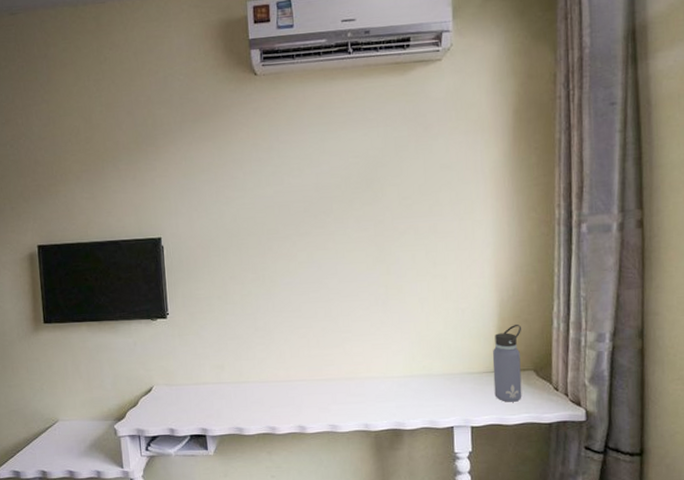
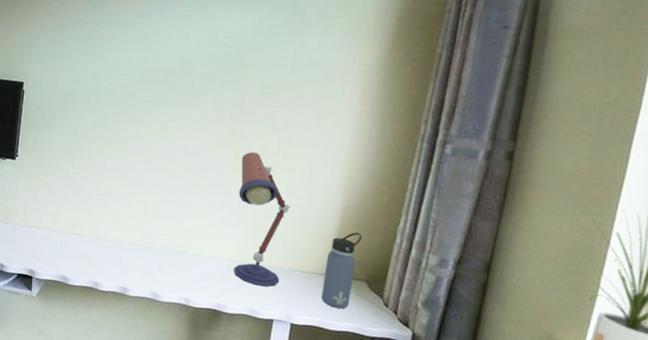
desk lamp: none [393,265,453,396] -> present [234,152,291,287]

